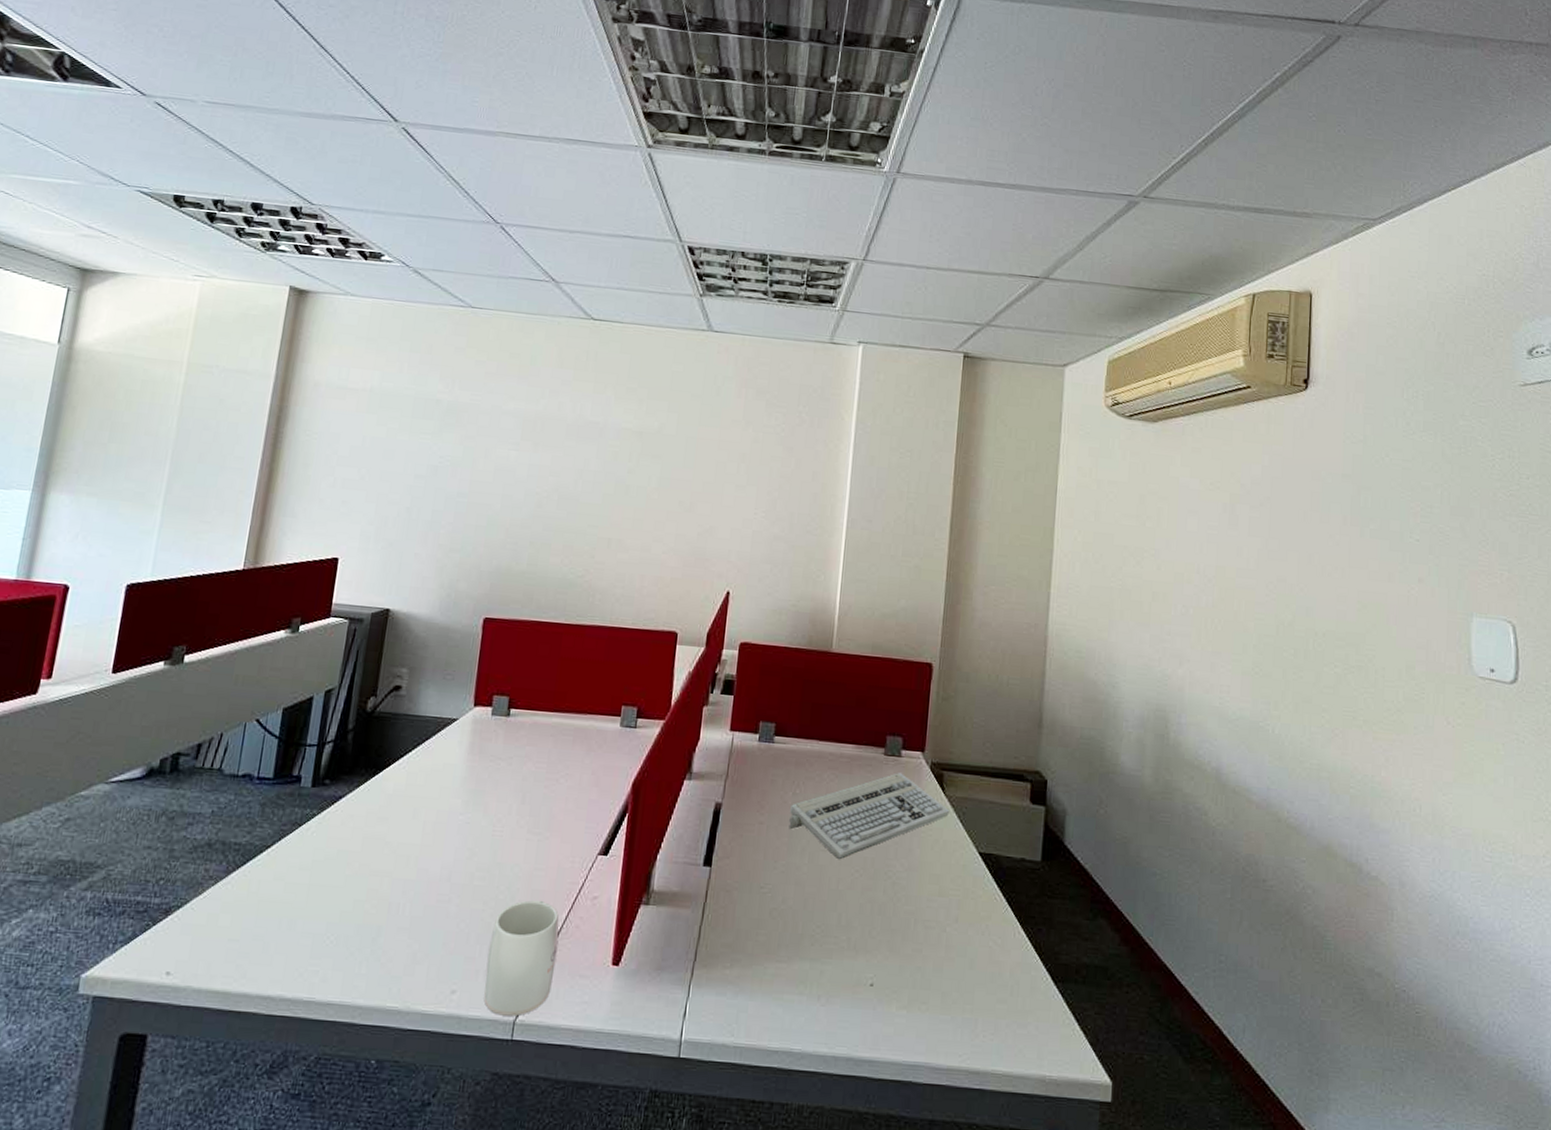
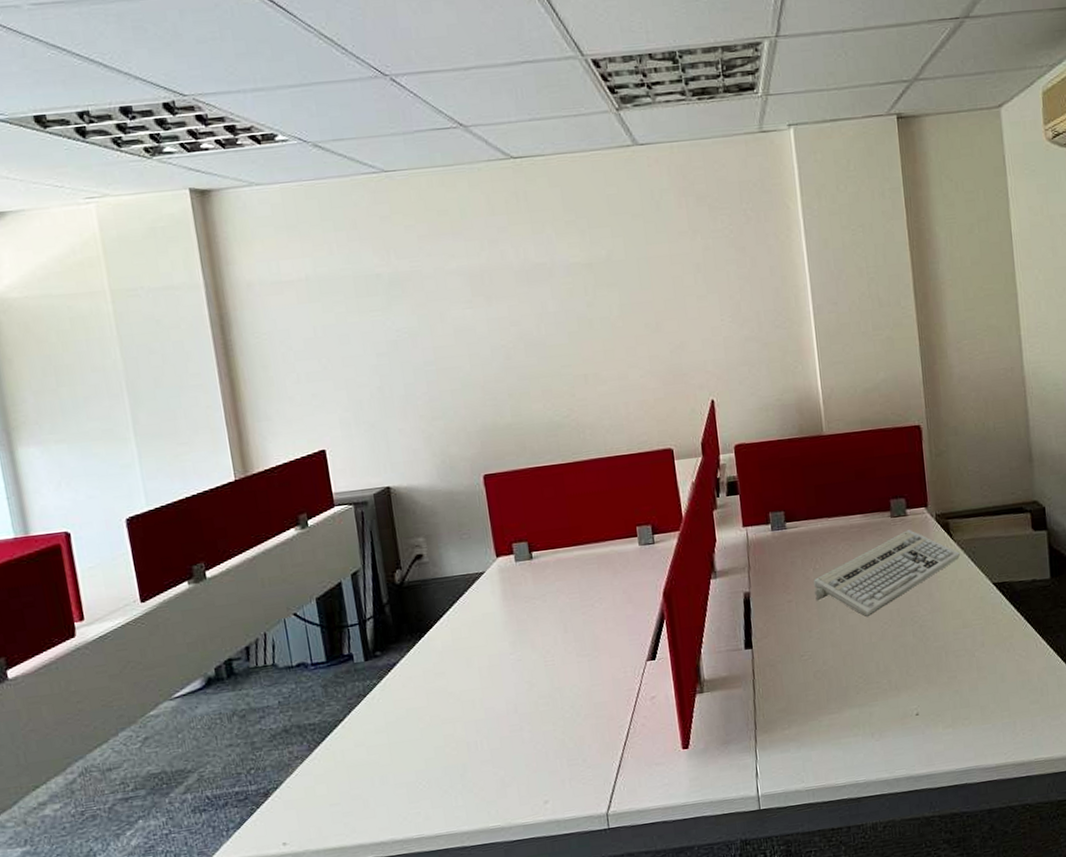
mug: present [484,900,559,1017] -> none [567,711,633,812]

